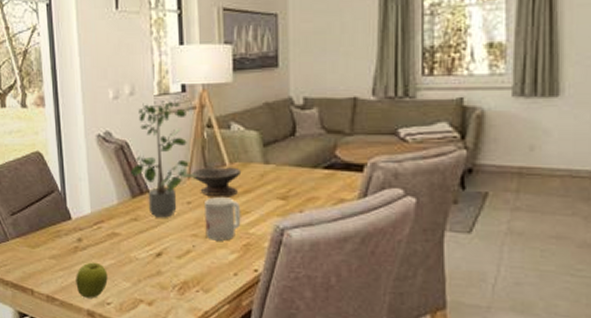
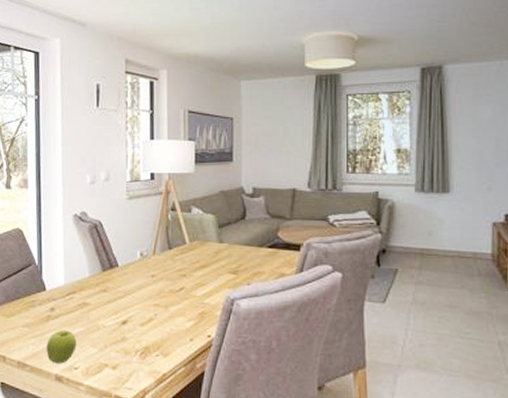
potted plant: present [130,99,198,218] -> none [102,185,162,289]
bowl: present [192,167,242,198] -> none [157,245,200,272]
mug: present [205,197,241,241] -> none [166,271,198,310]

